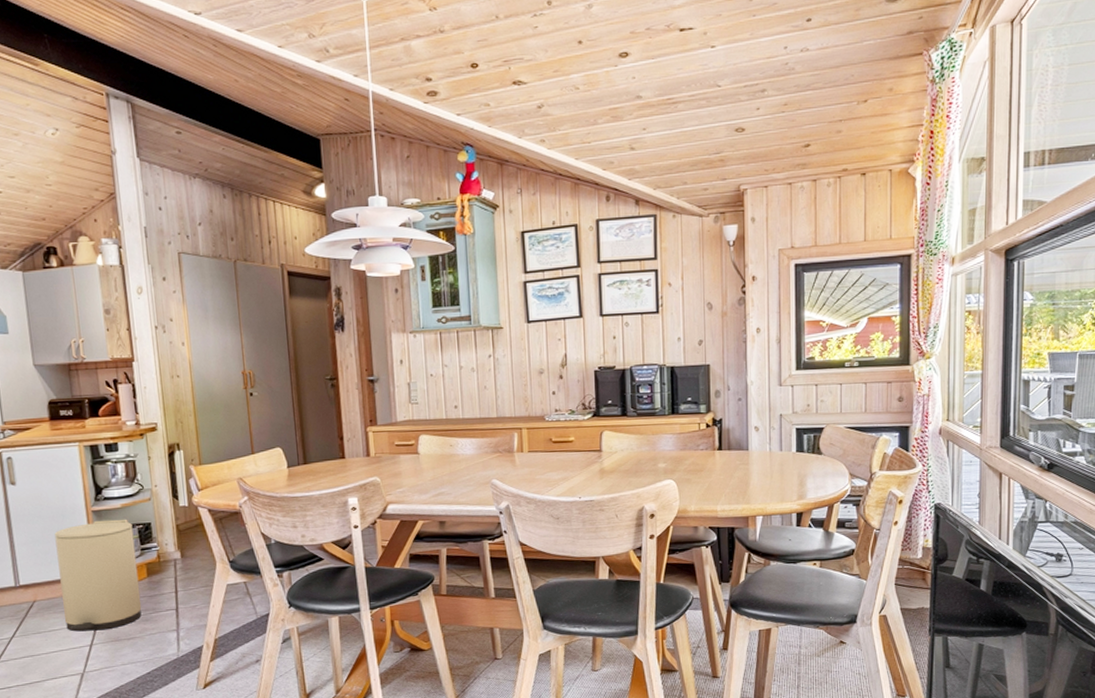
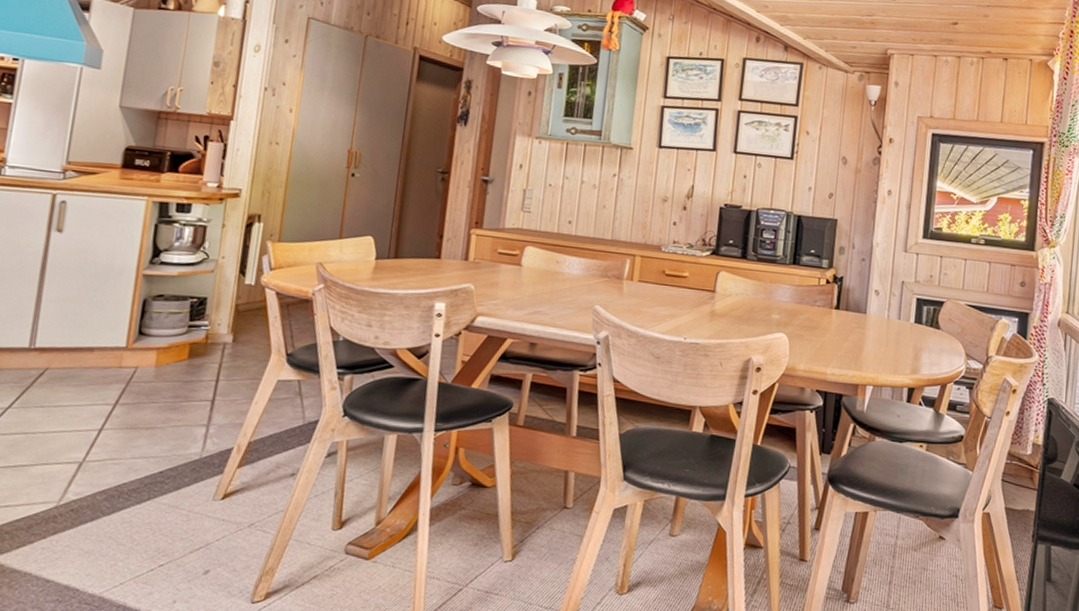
pedal bin: present [54,519,142,632] -> none [77,286,186,414]

